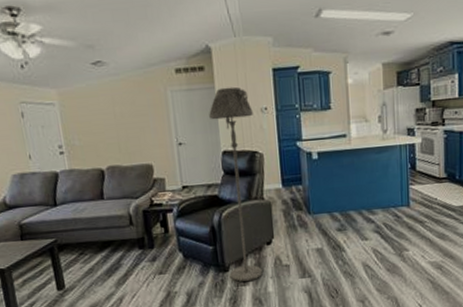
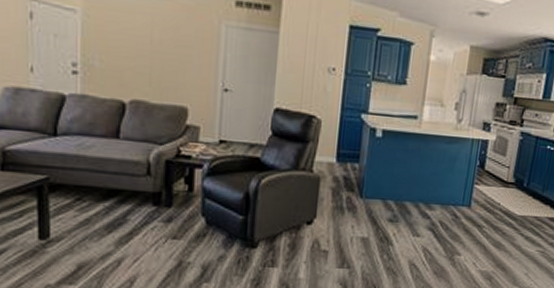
floor lamp: present [209,86,263,282] -> none [258,34,319,263]

